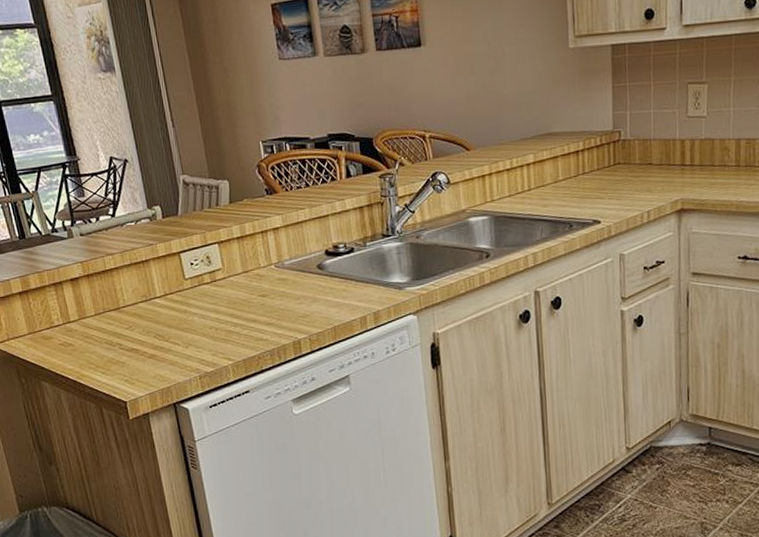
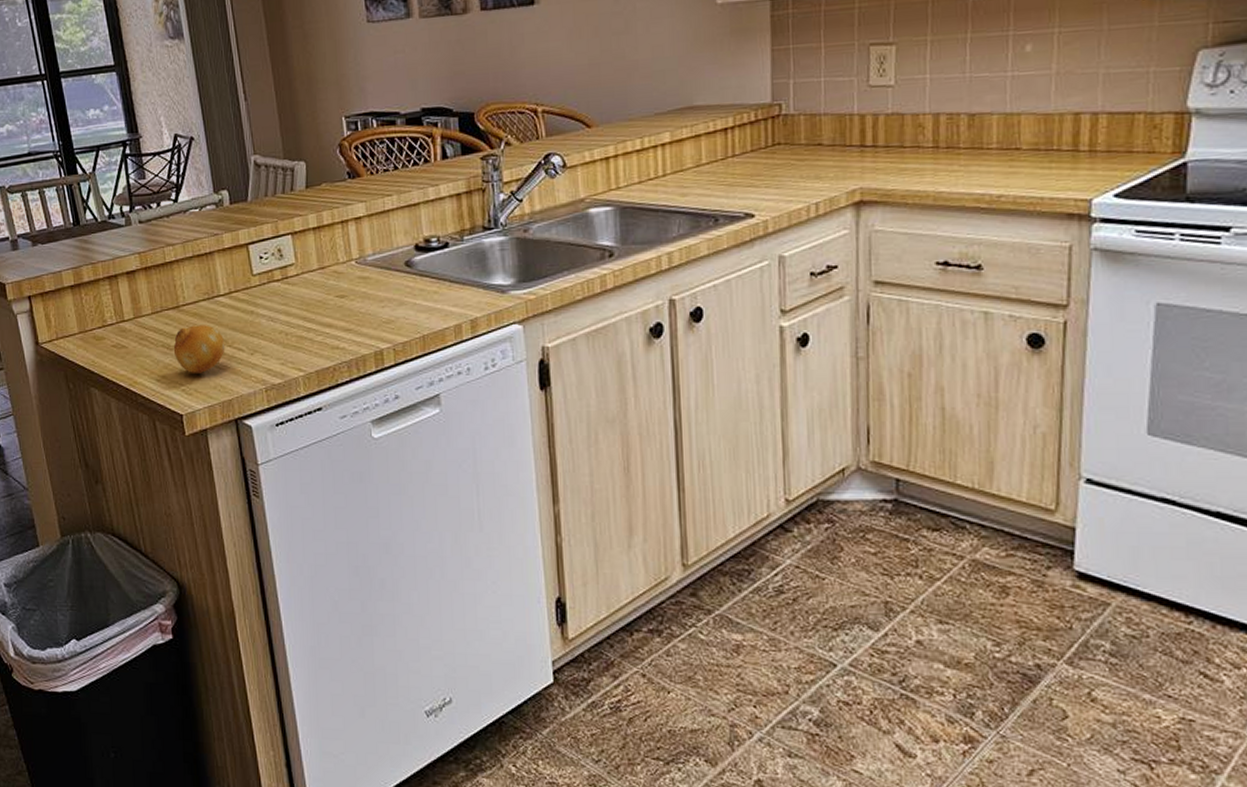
fruit: none [116,322,163,367] -> present [173,324,226,375]

